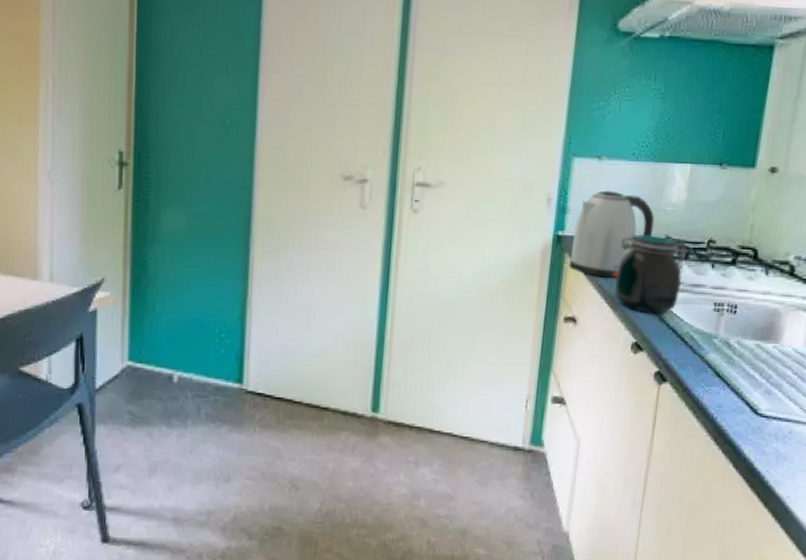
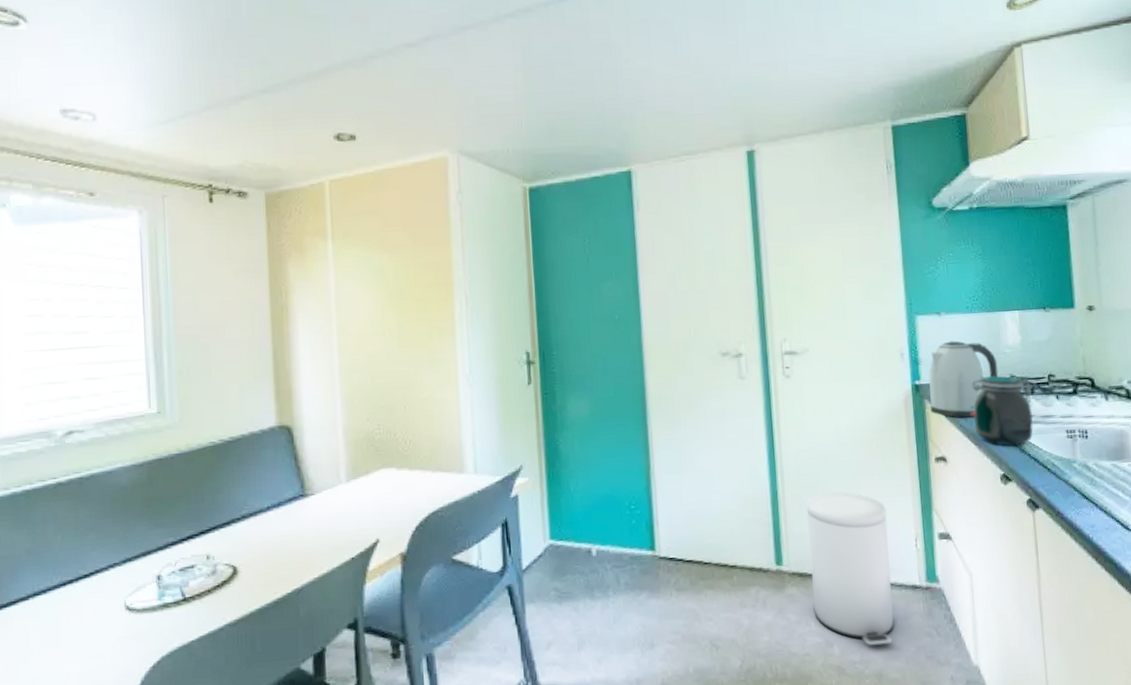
pedal bin: none [405,341,501,503] -> present [805,491,894,646]

